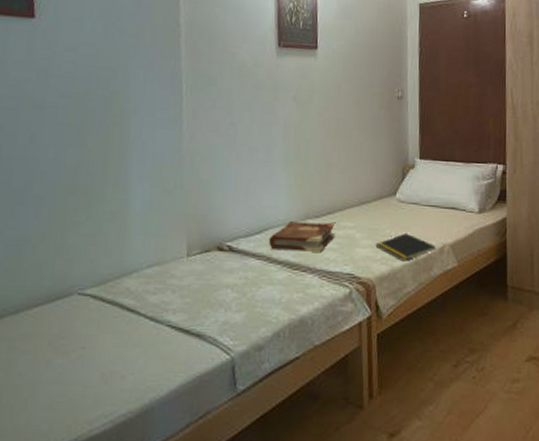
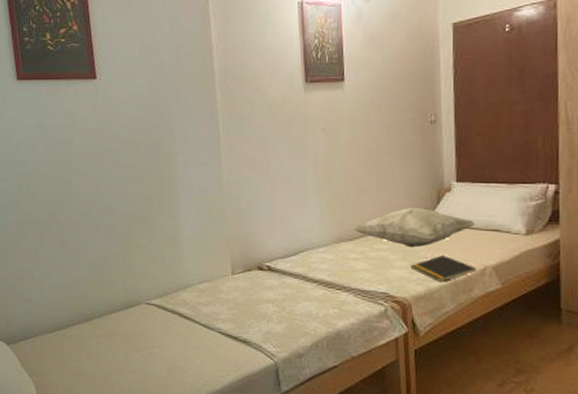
book: present [269,221,335,252] -> none [304,244,369,272]
decorative pillow: none [321,184,437,226] -> present [354,208,476,248]

